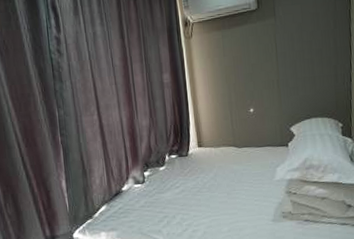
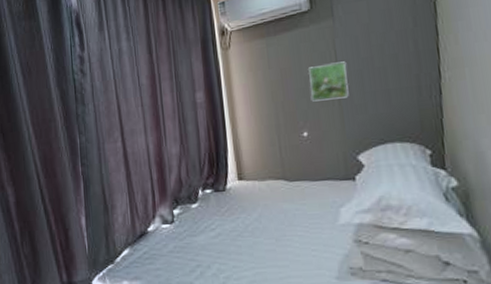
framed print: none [254,53,285,85] -> present [308,61,349,102]

